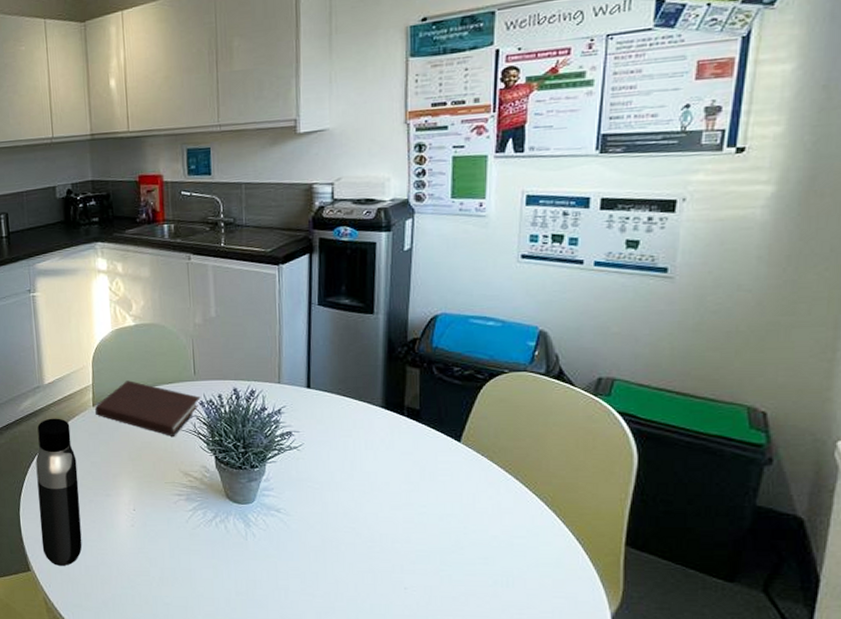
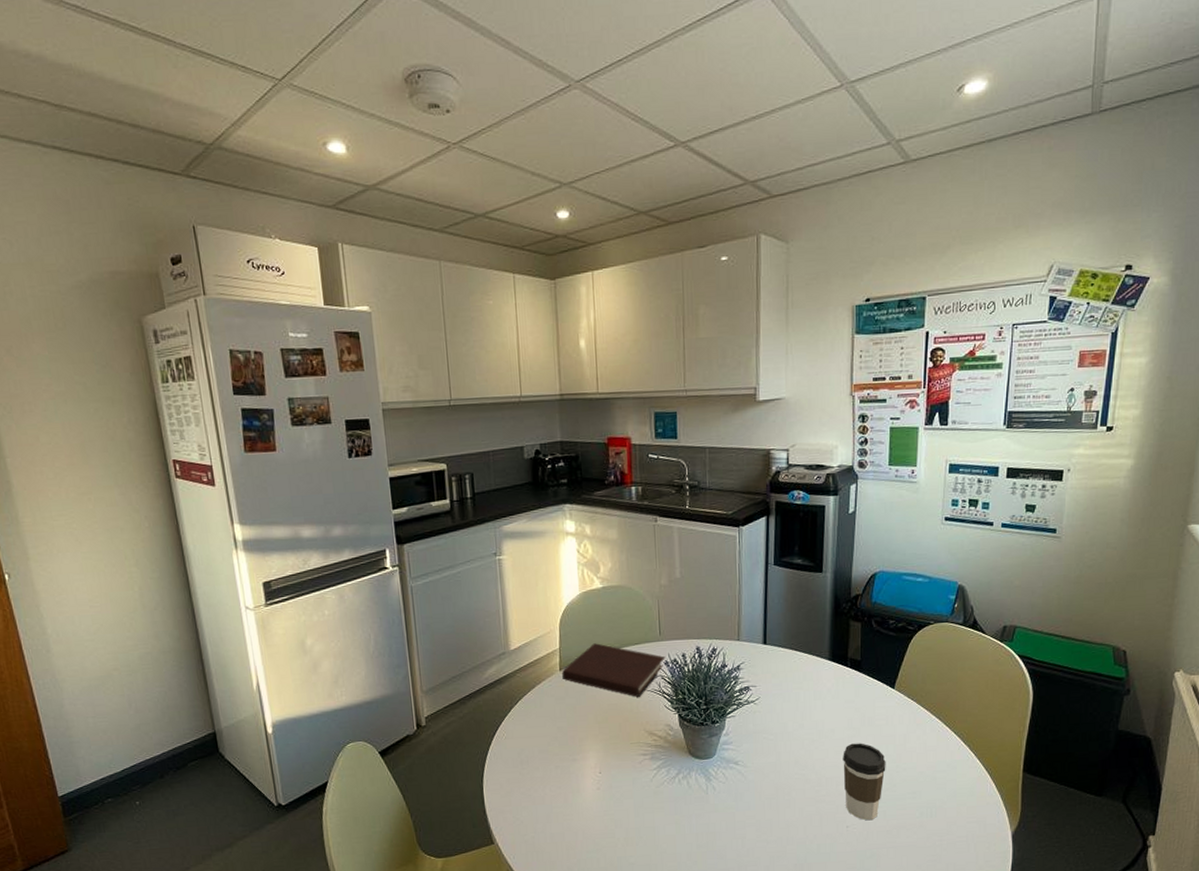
water bottle: present [35,418,82,566] -> none [500,684,548,836]
coffee cup: none [399,499,451,583] -> present [843,743,886,820]

